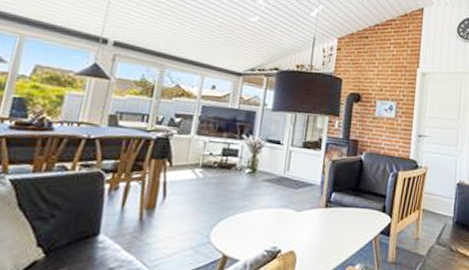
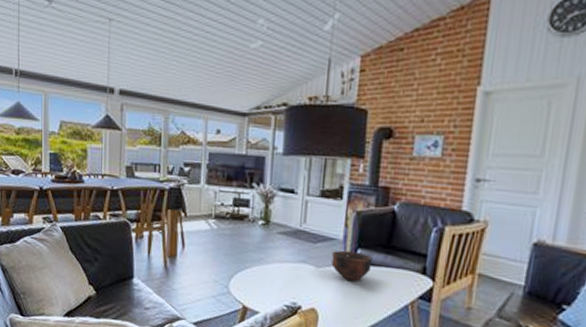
bowl: none [310,194,345,222] -> present [331,250,373,281]

